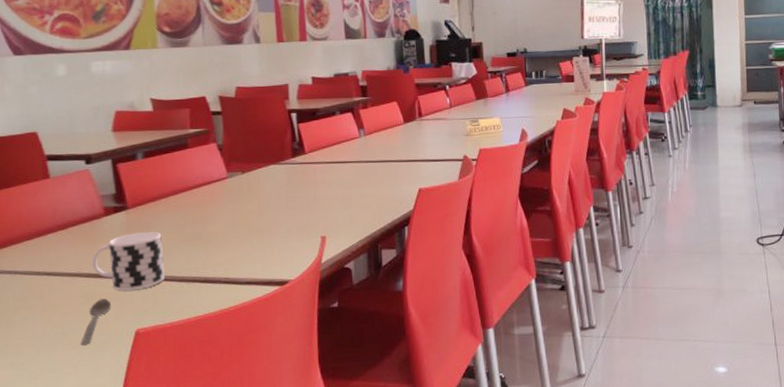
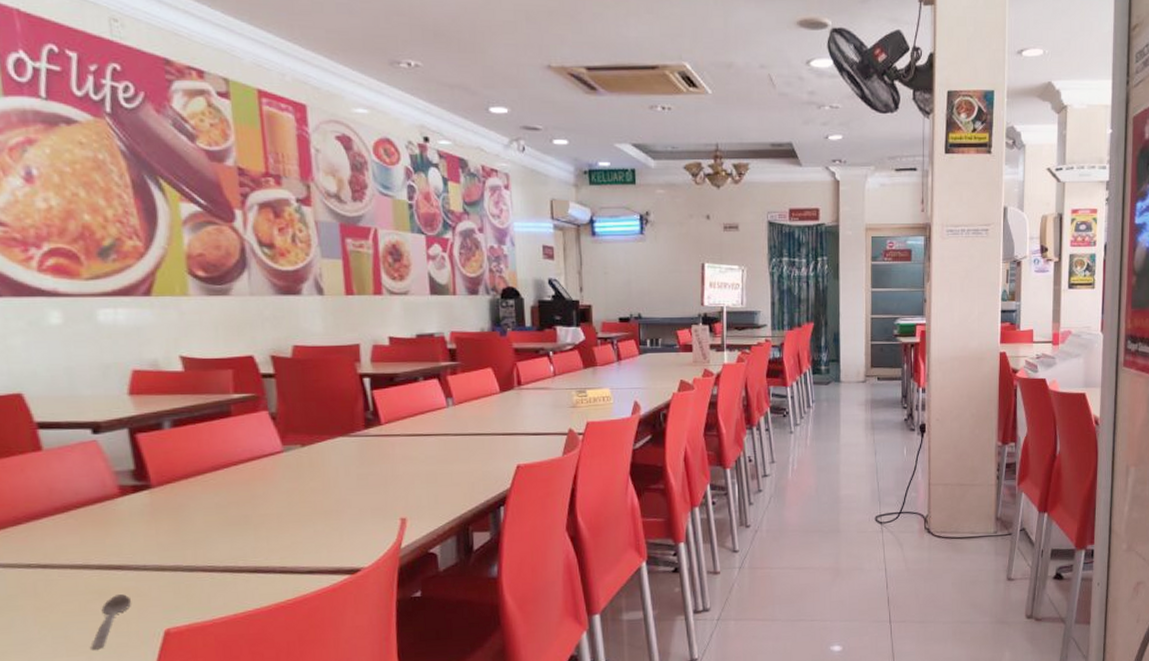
cup: present [91,232,165,291] -> none [103,514,204,585]

